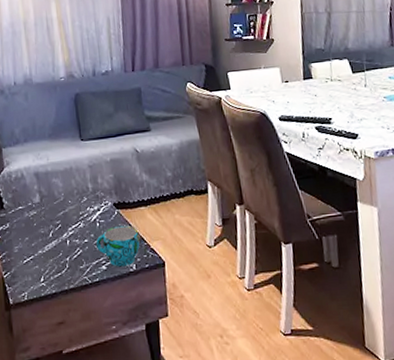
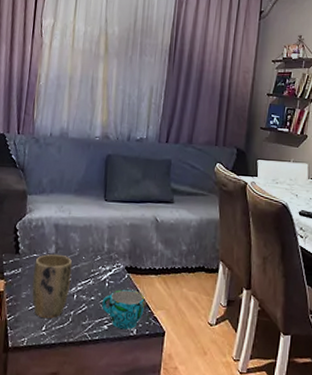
plant pot: none [21,202,62,269] -> present [32,254,73,318]

